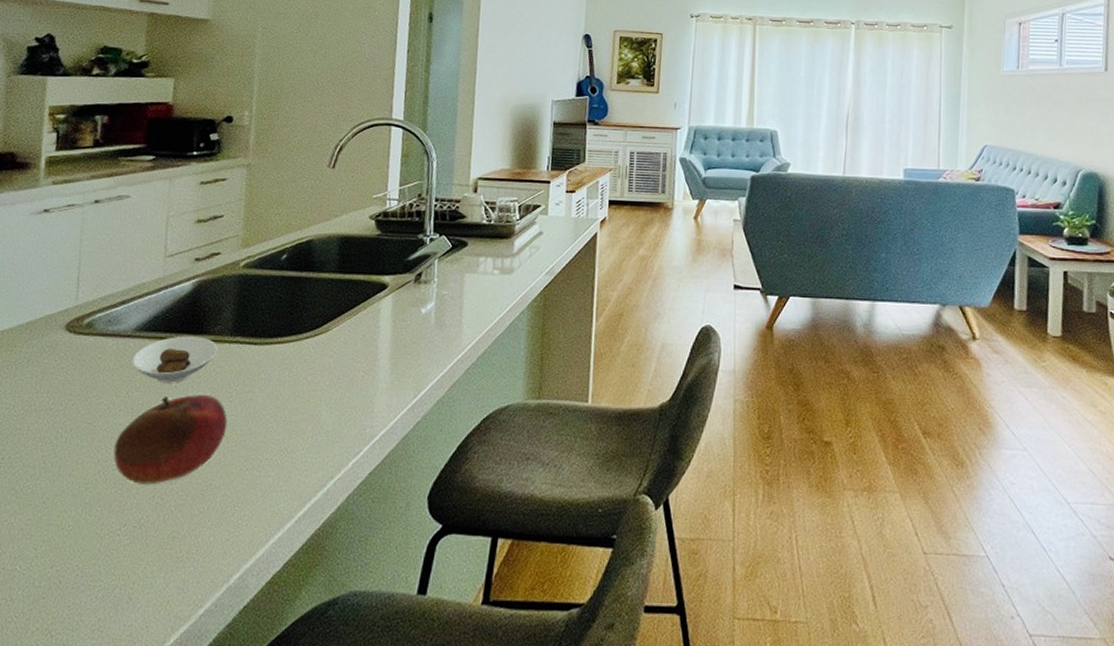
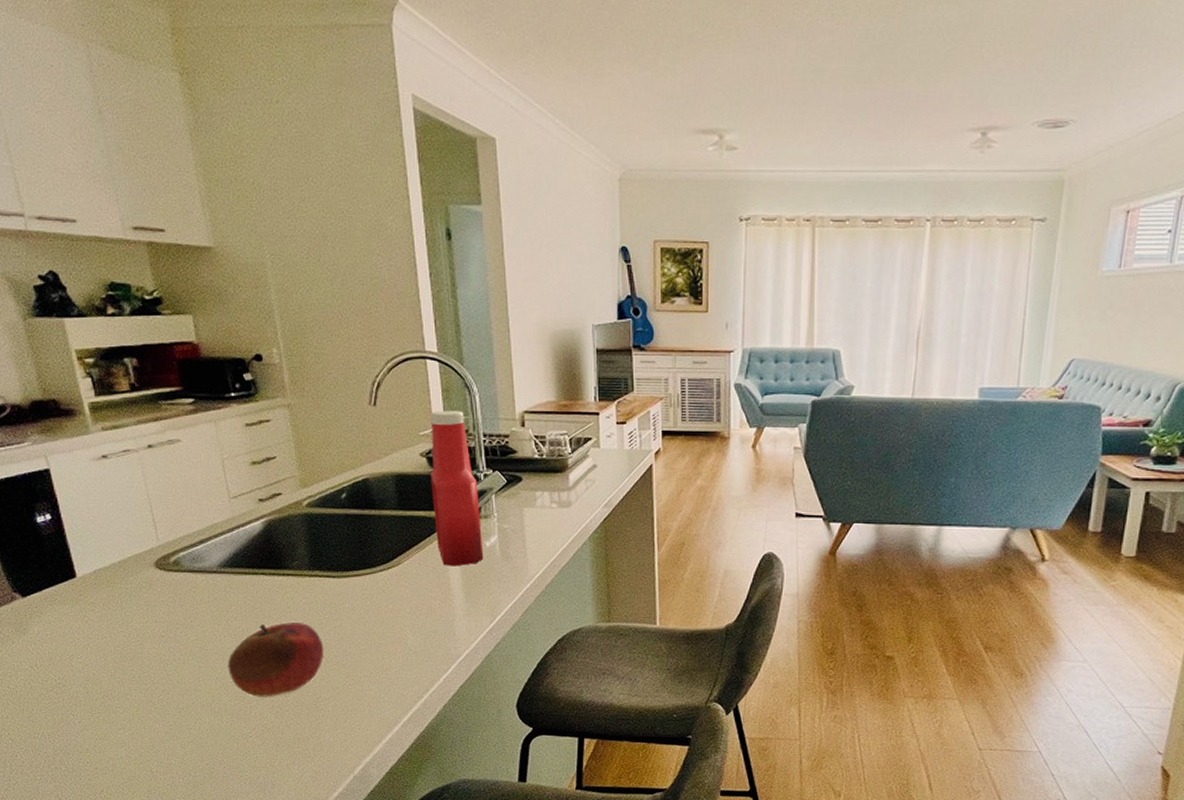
saucer: present [131,336,219,383] -> none [223,571,300,613]
ketchup bottle: none [371,175,423,335] -> present [431,411,484,567]

